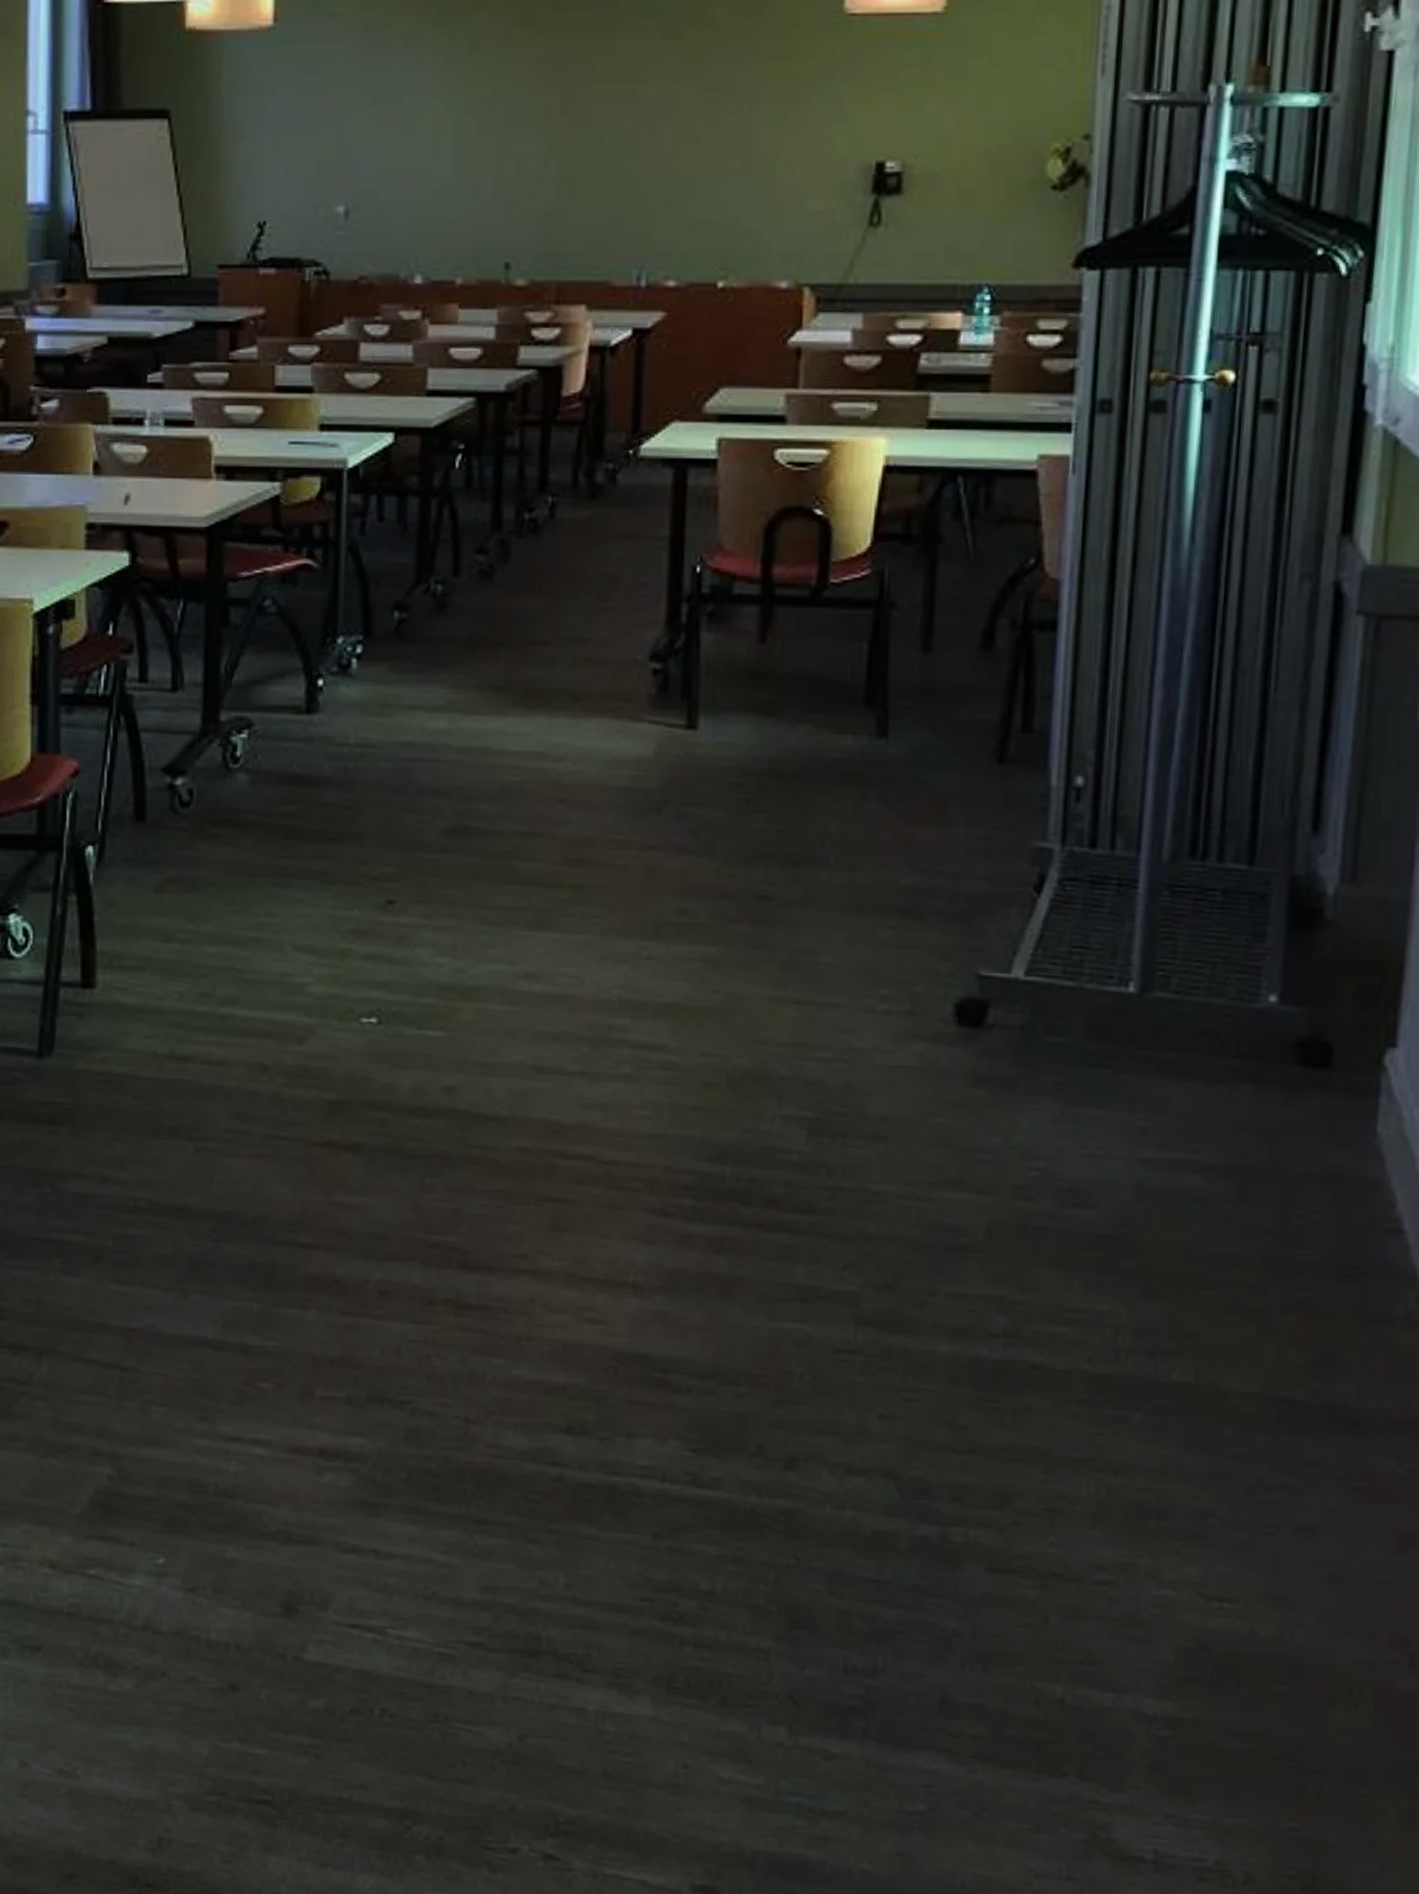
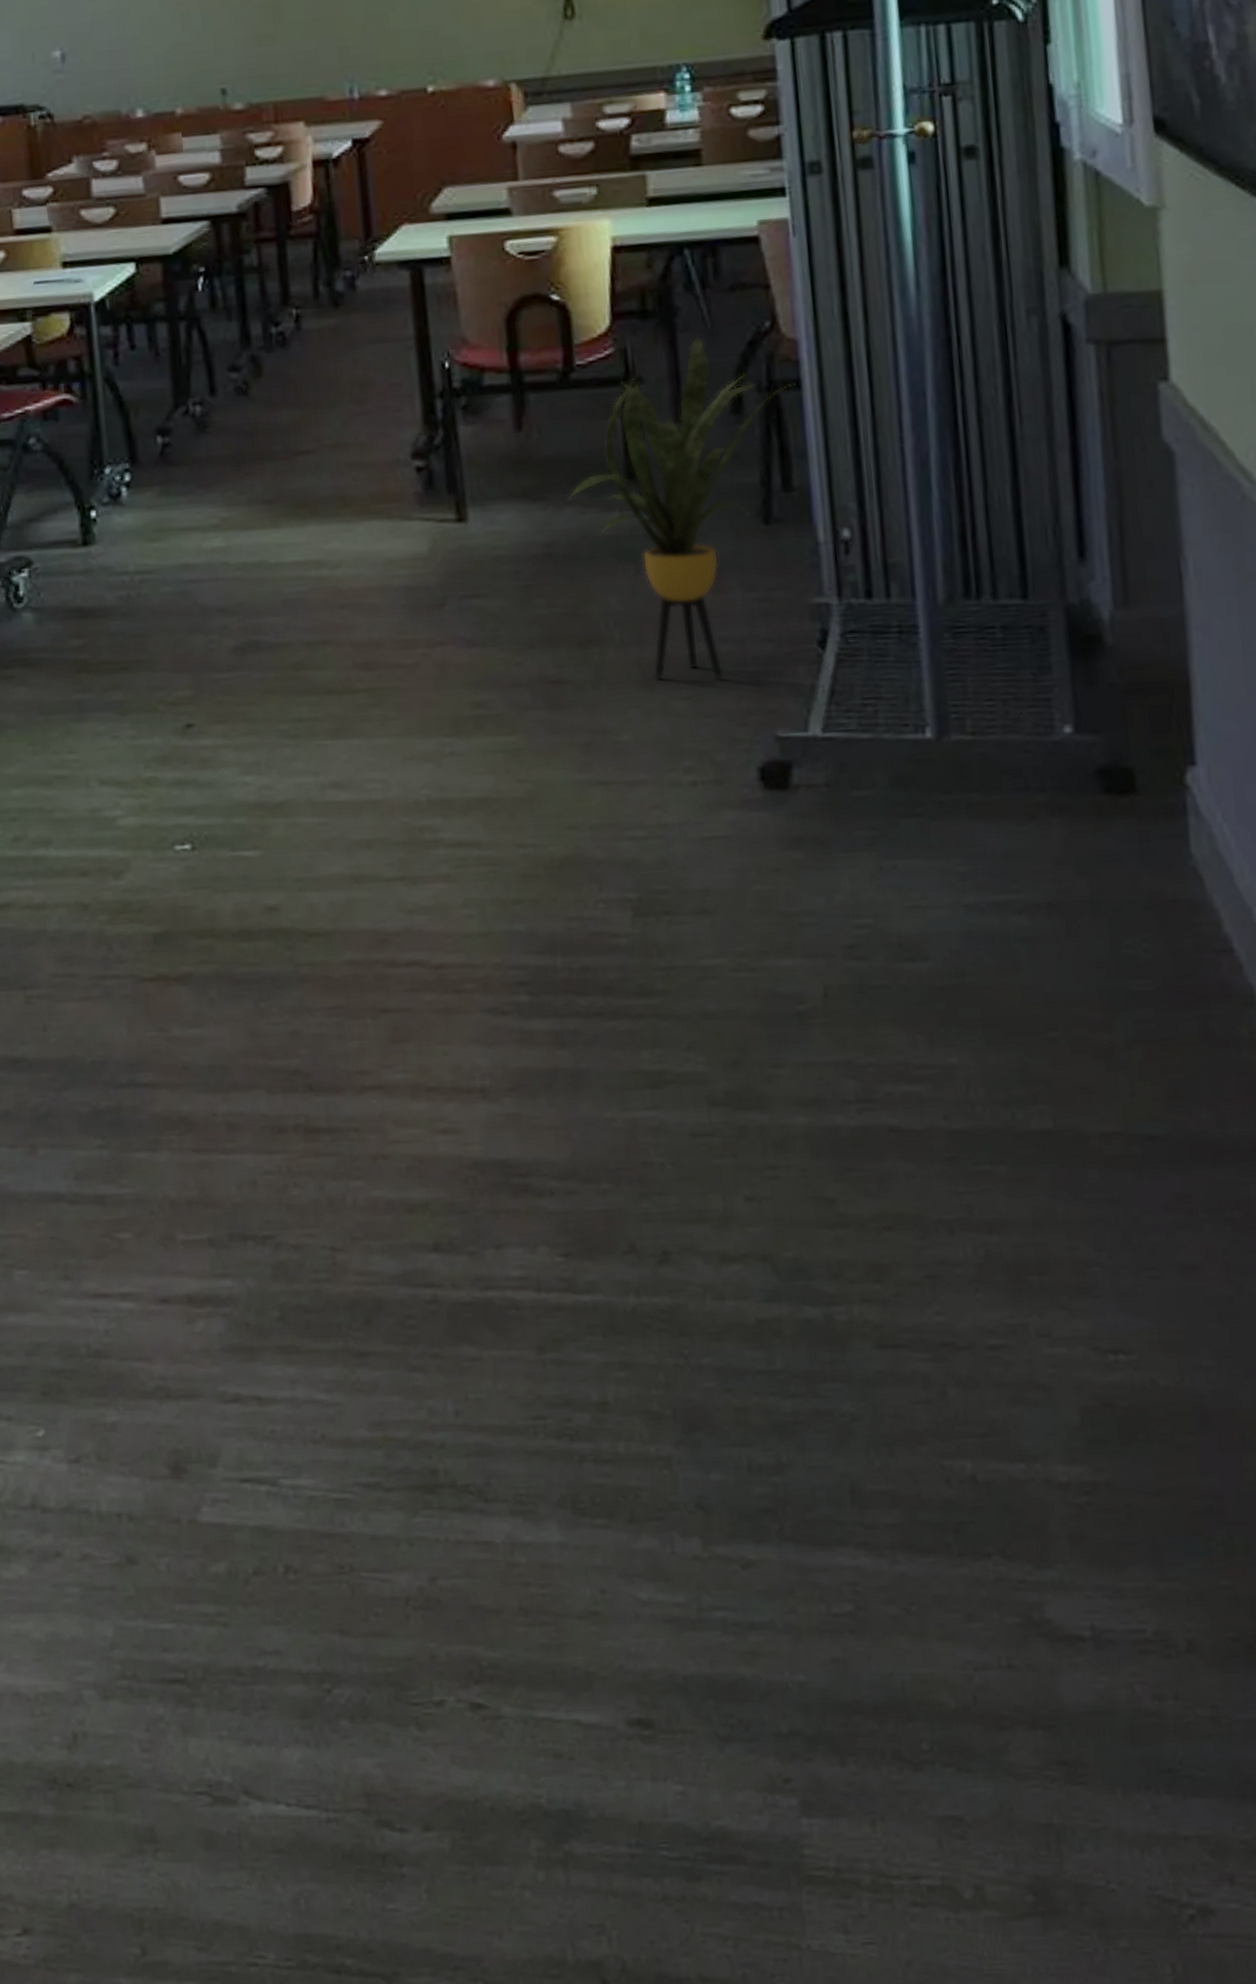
house plant: none [801,567,1052,913] -> present [567,337,796,680]

